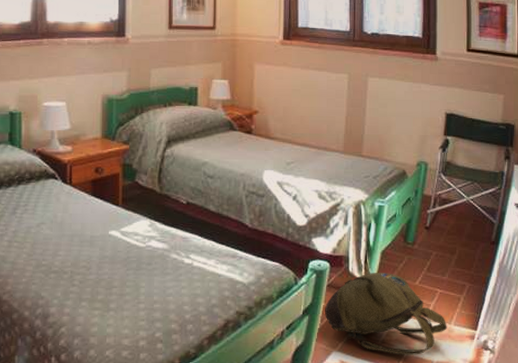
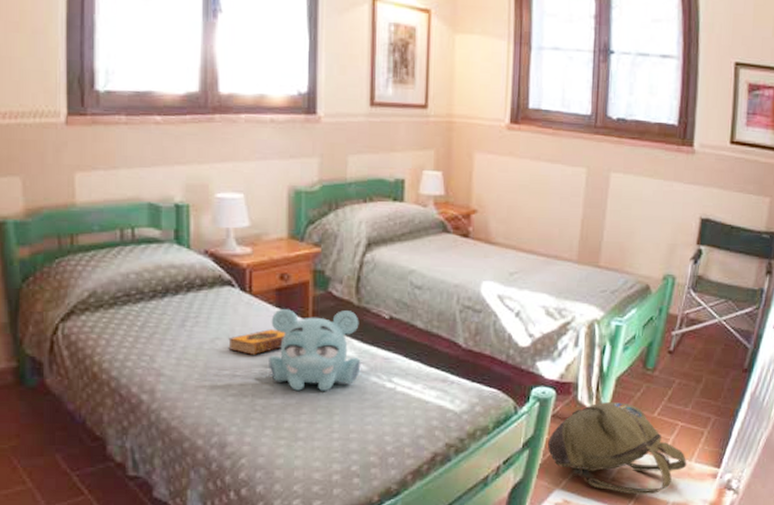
hardback book: none [51,215,100,238] -> present [228,329,286,356]
teddy bear: none [85,197,163,267] -> present [269,309,361,391]

